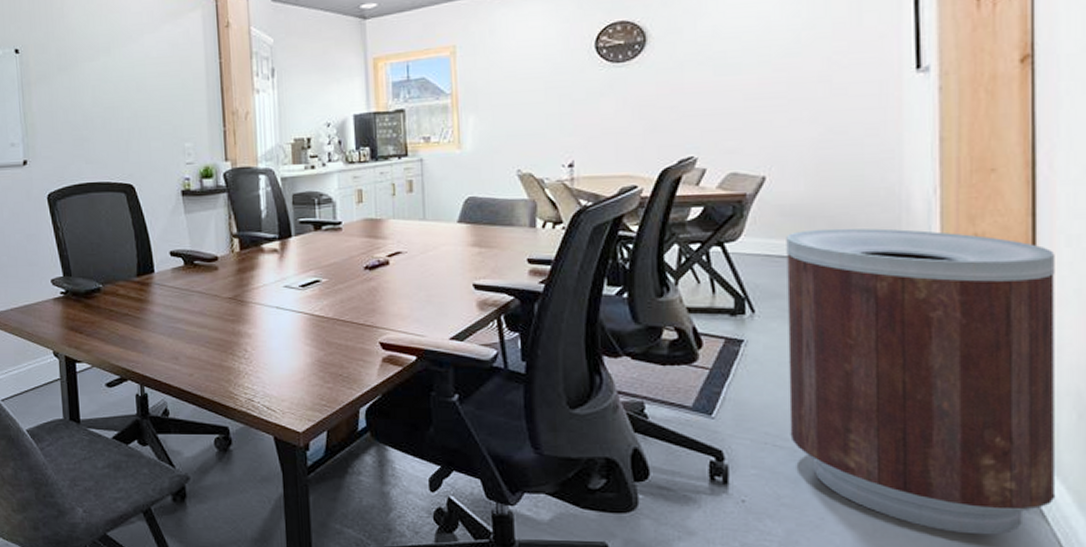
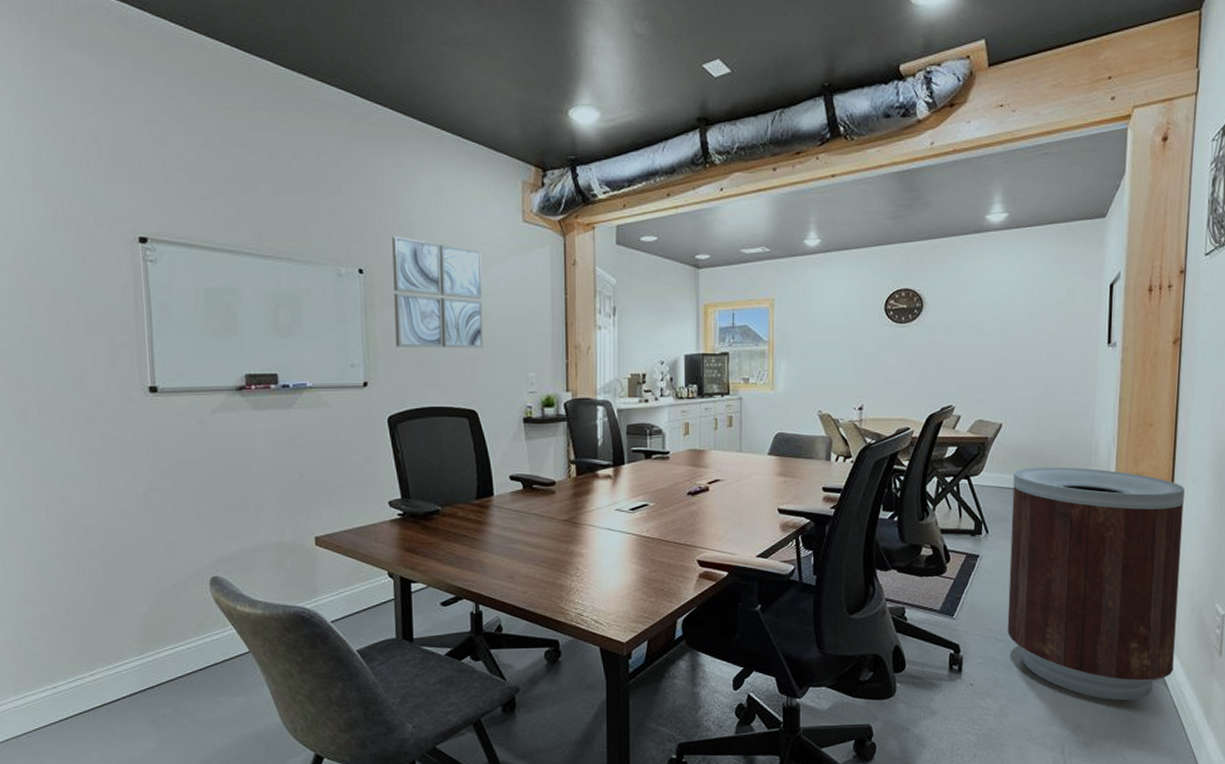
wall art: none [45,14,138,124] -> present [392,237,483,348]

